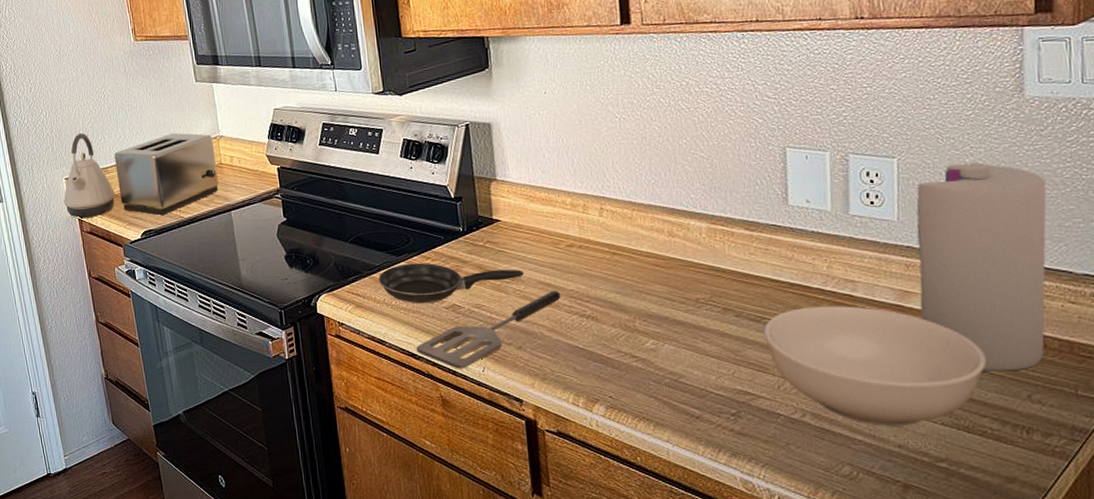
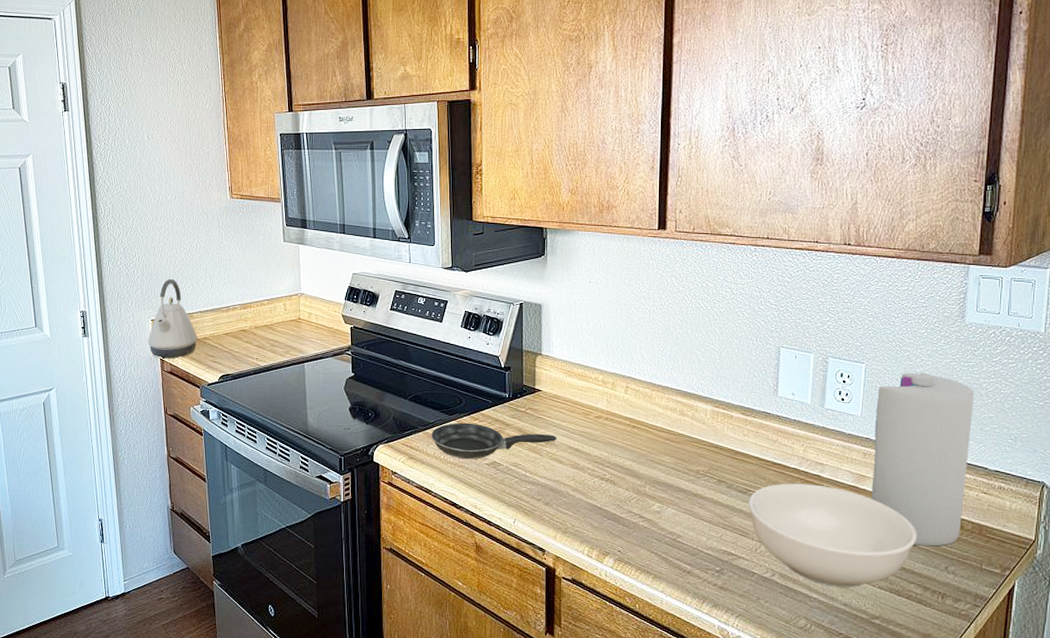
toaster: present [114,133,219,215] -> none [200,286,296,361]
spatula: present [416,290,561,369] -> none [458,455,586,520]

